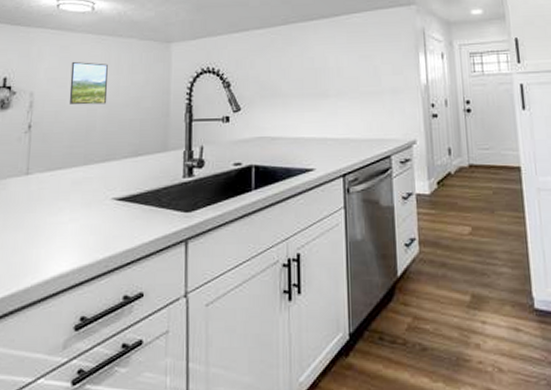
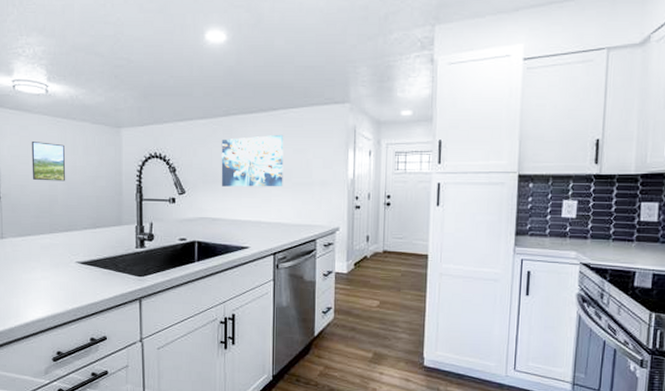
wall art: none [280,40,350,101] -> present [221,134,284,187]

